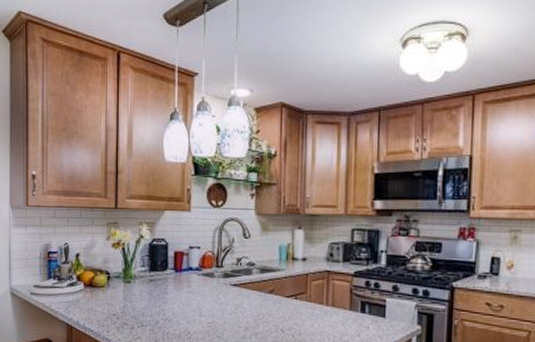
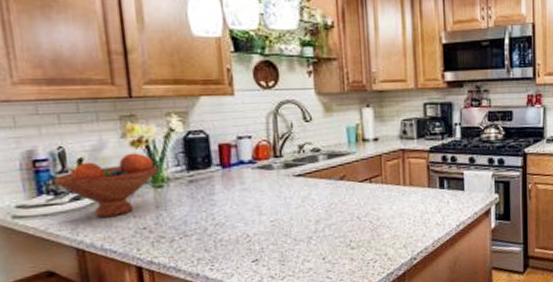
fruit bowl: none [59,253,129,303] -> present [53,153,159,218]

